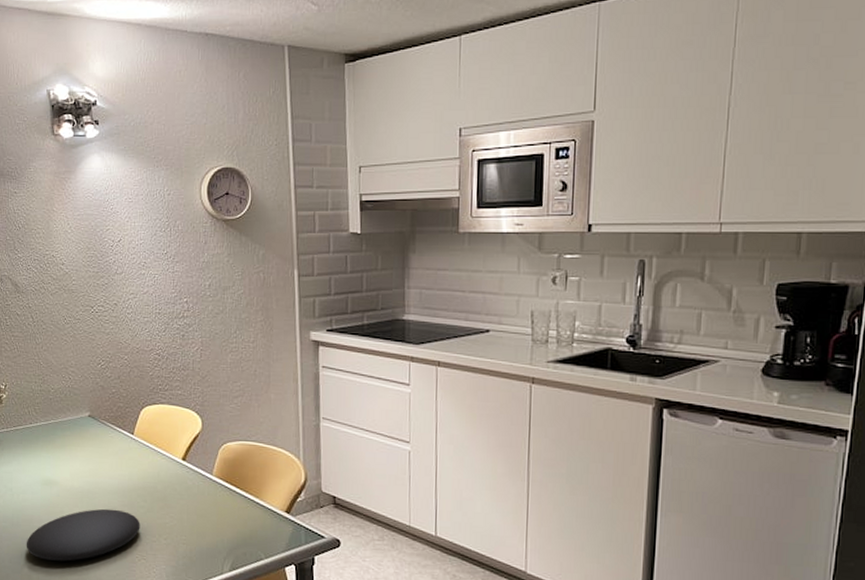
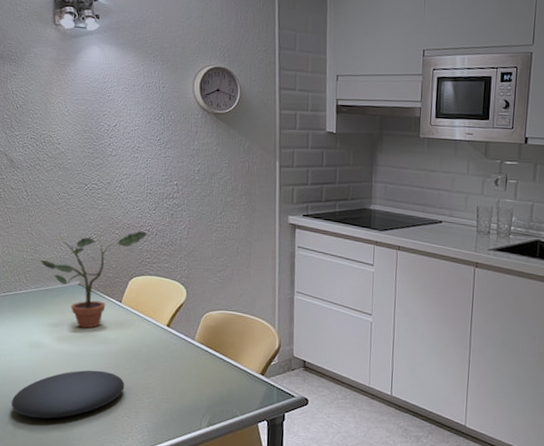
potted plant: none [49,355,157,464] -> present [40,230,147,329]

